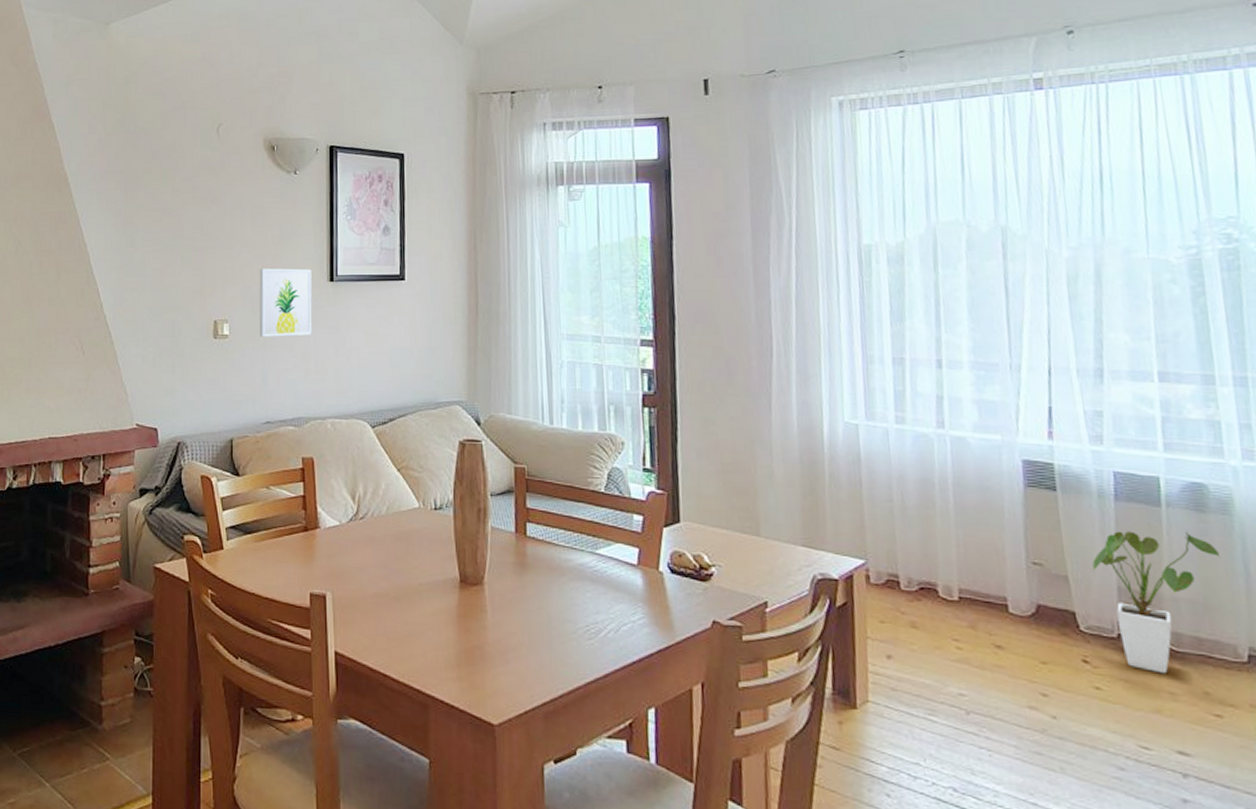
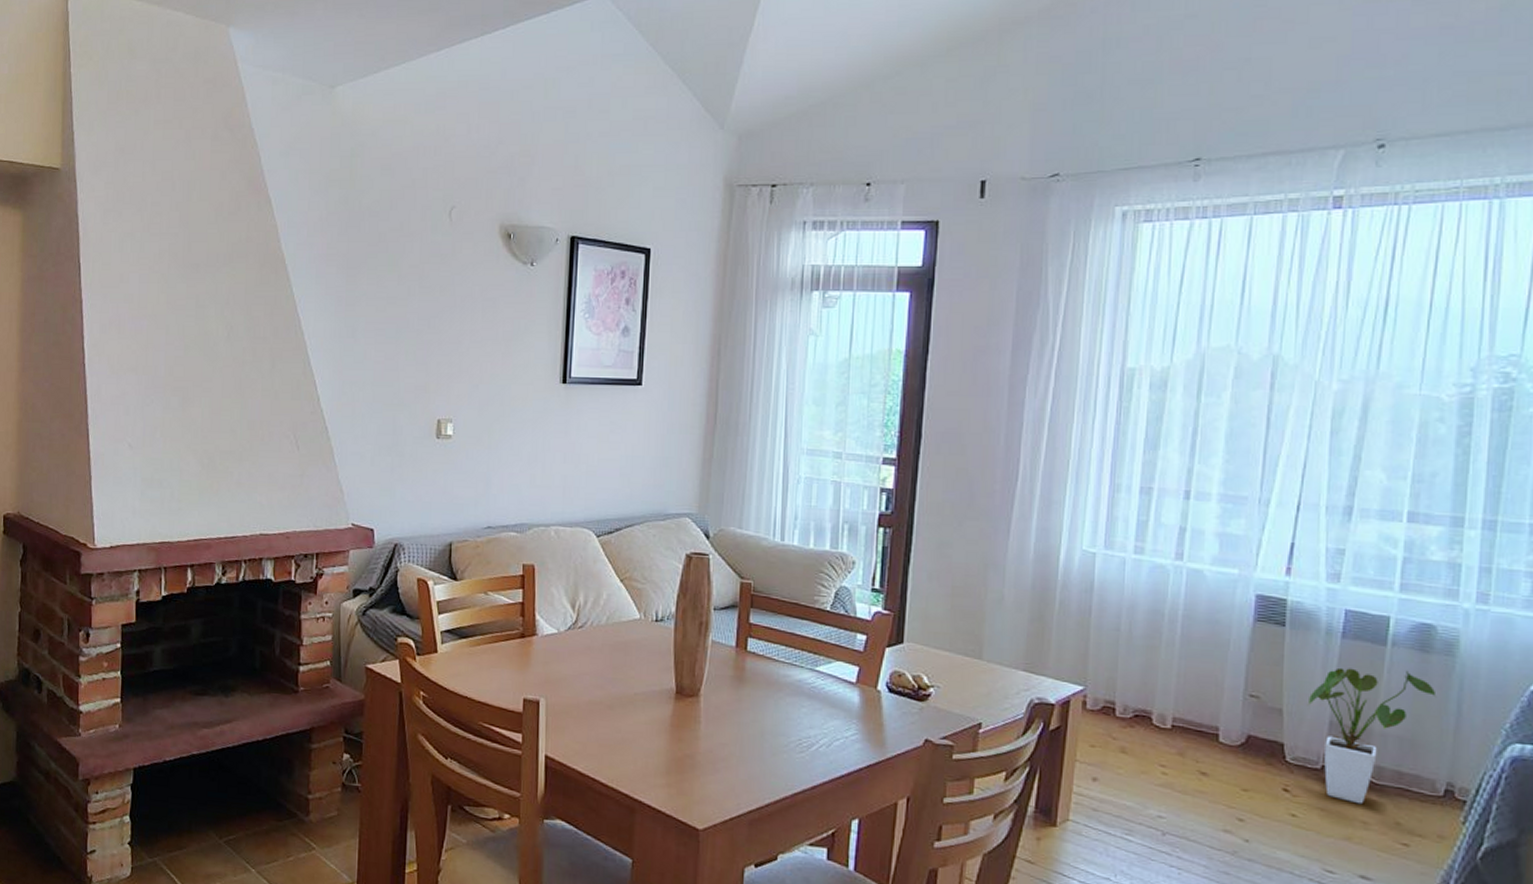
wall art: present [259,268,312,337] -> none [485,367,543,440]

